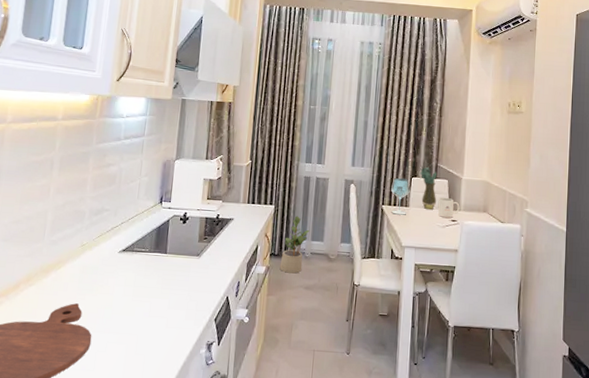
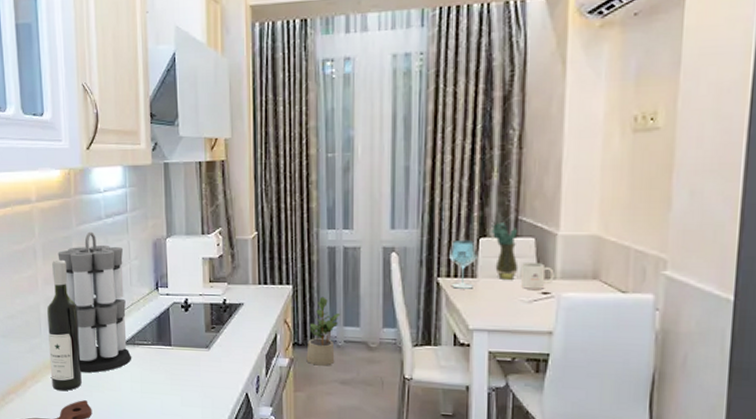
bottle: none [46,172,85,295] -> present [46,259,82,391]
spice rack: none [74,149,135,277] -> present [57,231,131,373]

